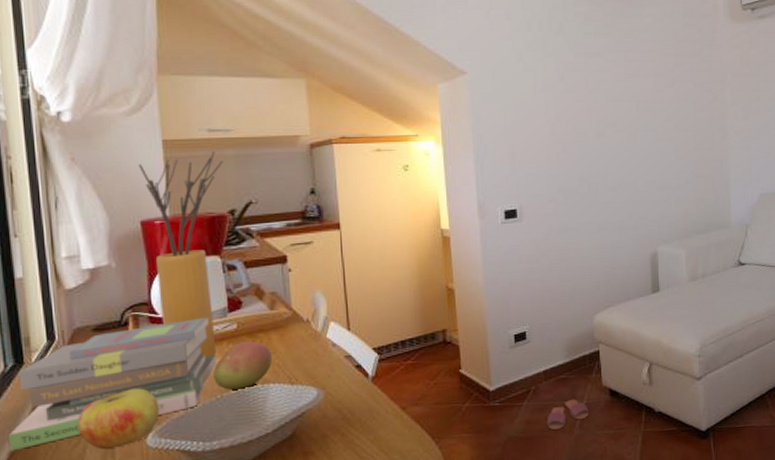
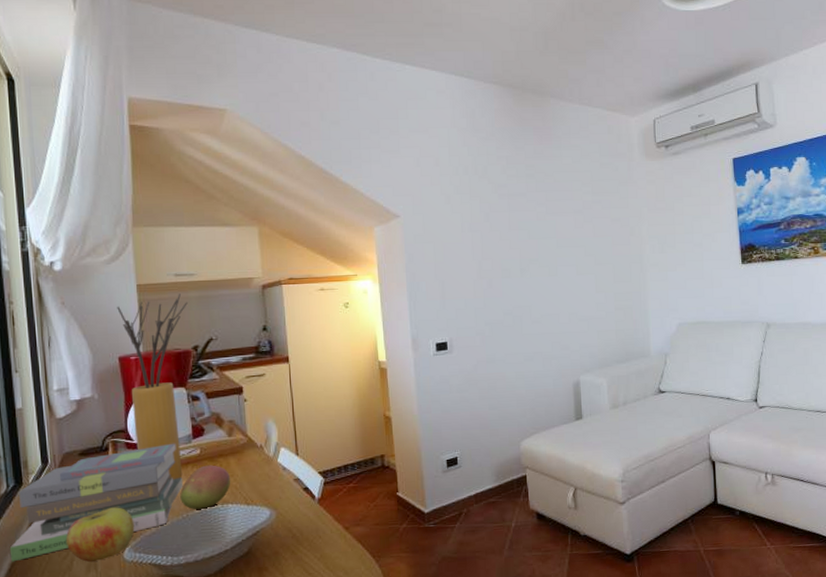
slippers: present [546,399,589,431] -> none [478,521,517,552]

